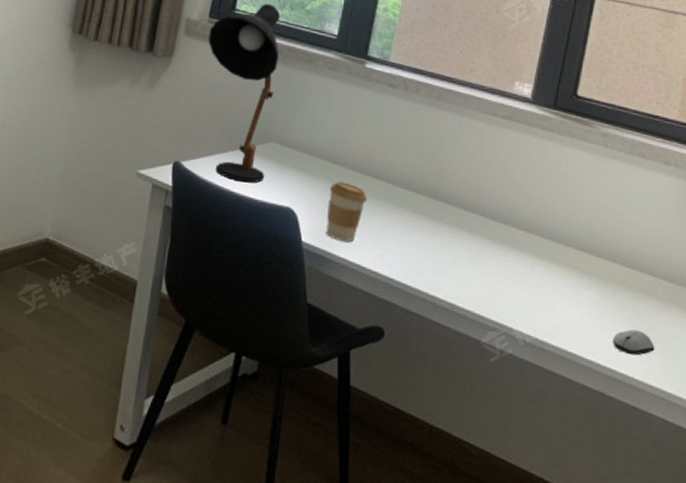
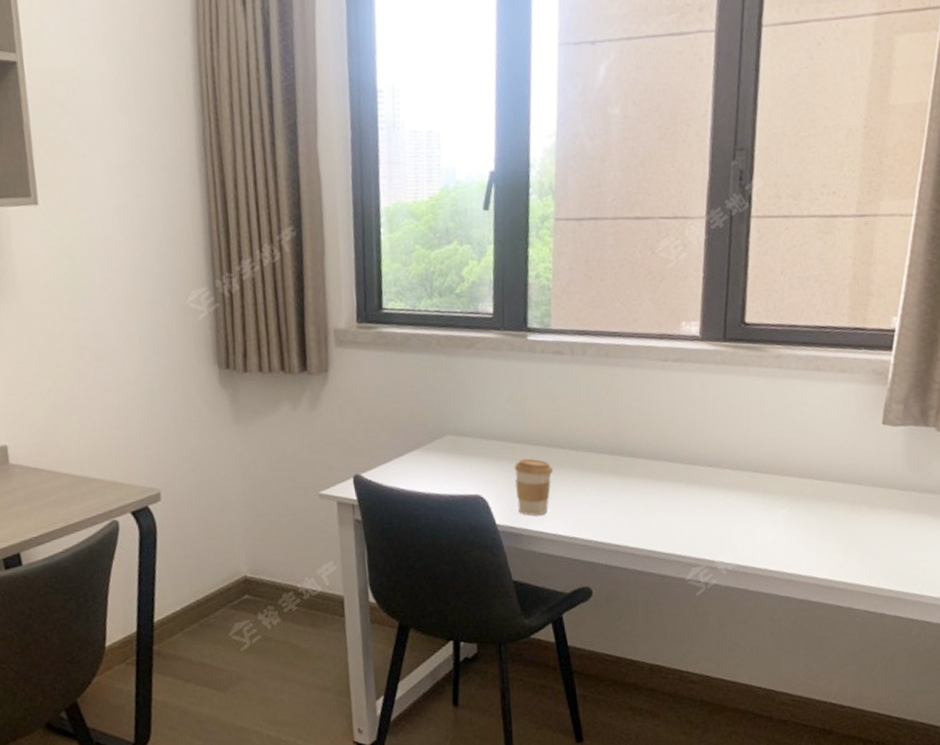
desk lamp: present [208,4,281,183] -> none [360,296,448,481]
computer mouse: present [613,329,655,356] -> none [810,536,851,560]

